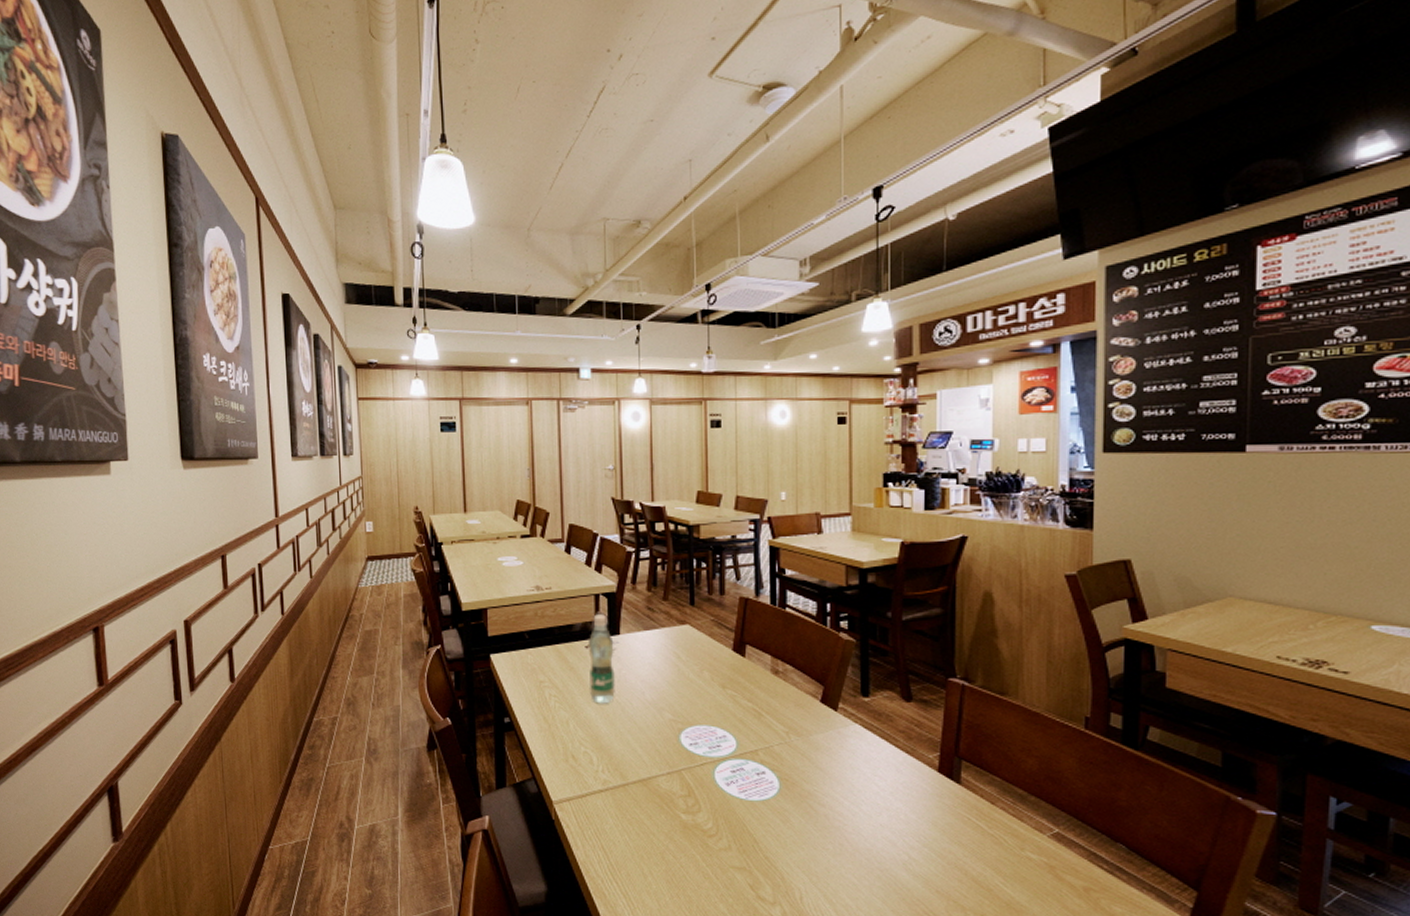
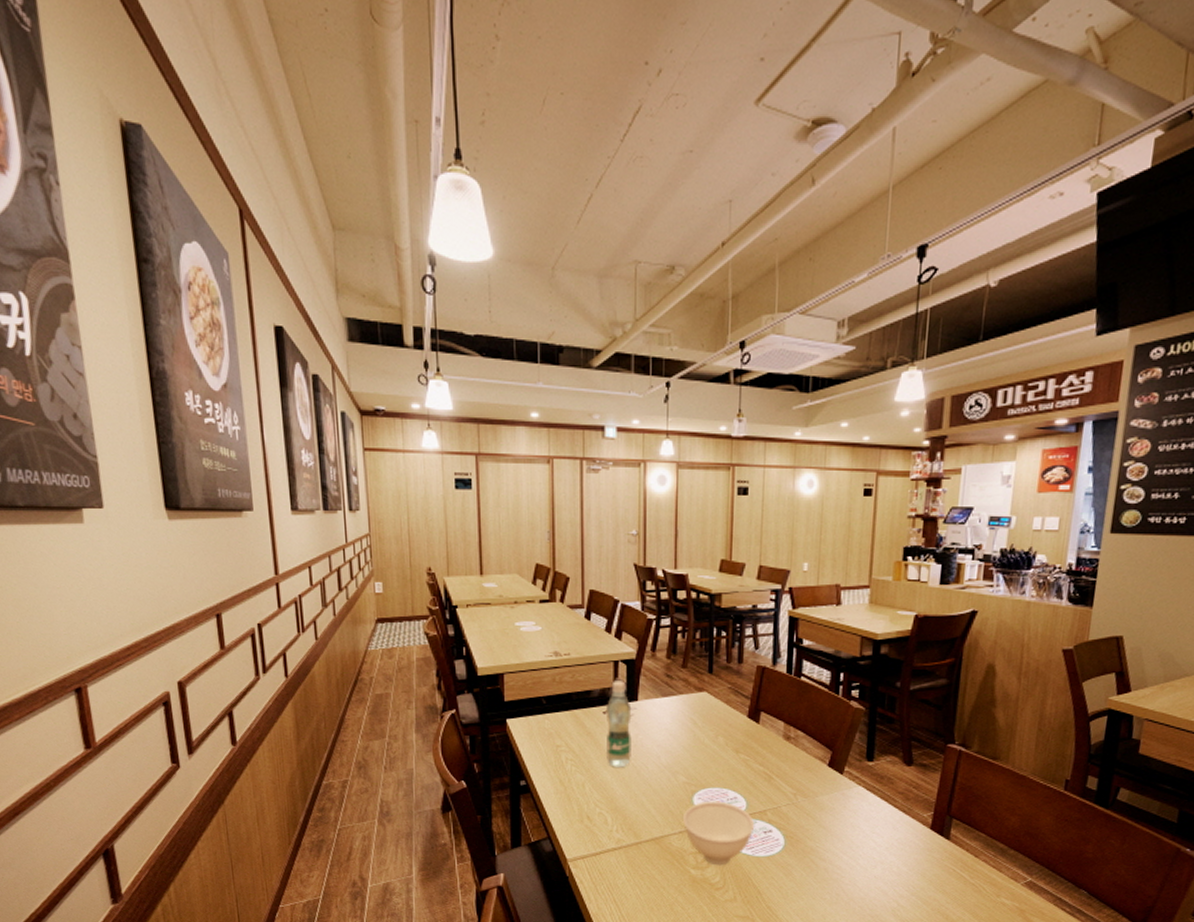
bowl: none [670,739,747,810] -> present [682,801,755,866]

